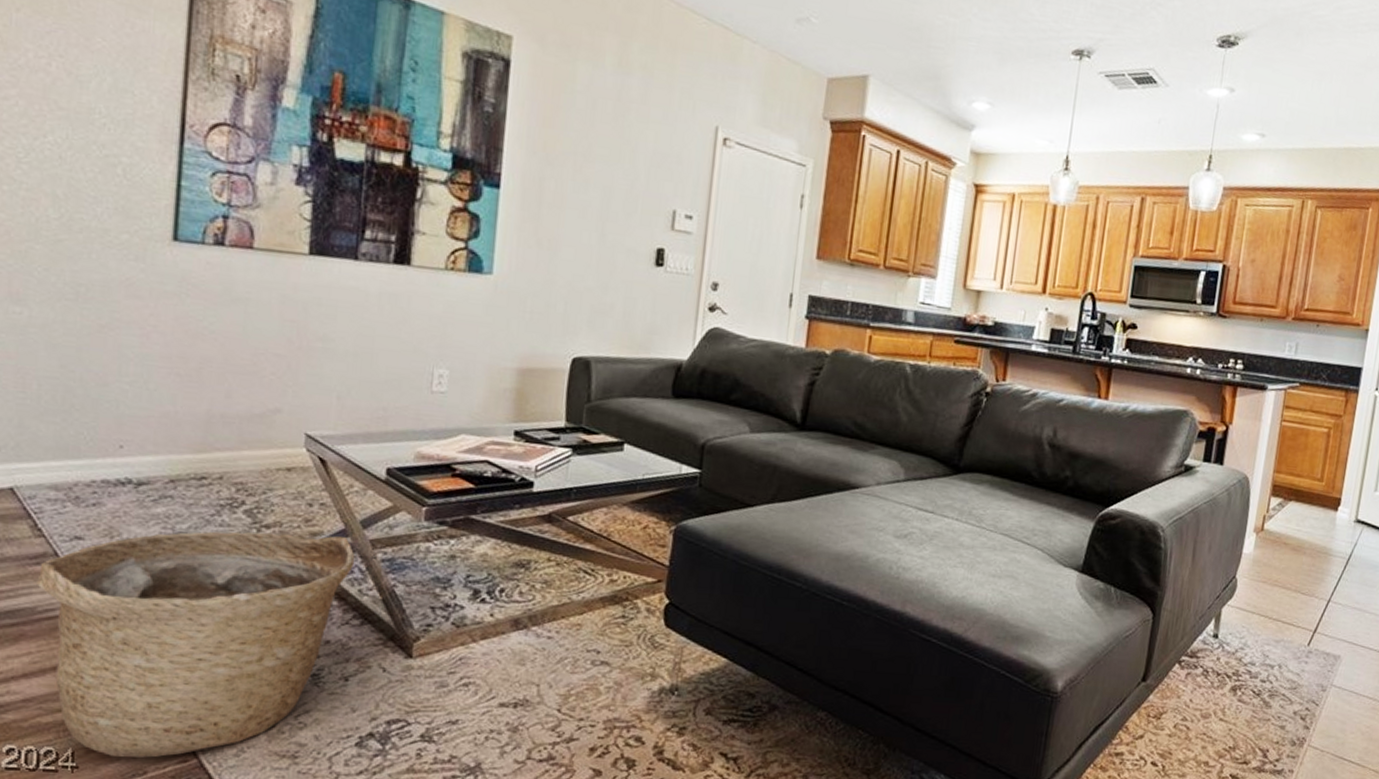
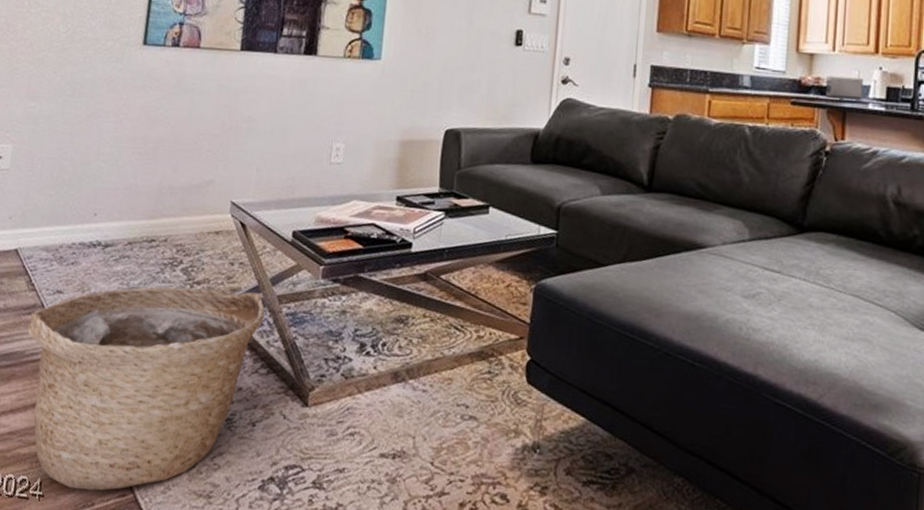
toaster: none [990,314,1029,342] -> present [826,76,864,101]

